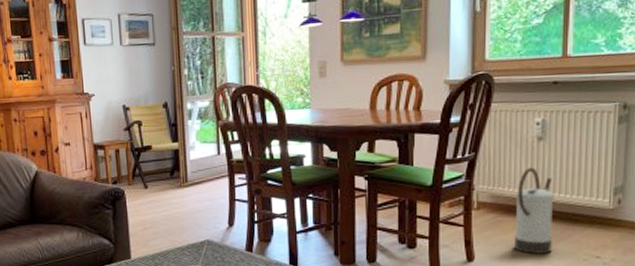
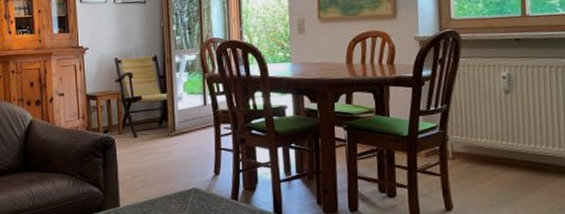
watering can: present [515,167,554,254] -> none [487,119,527,203]

